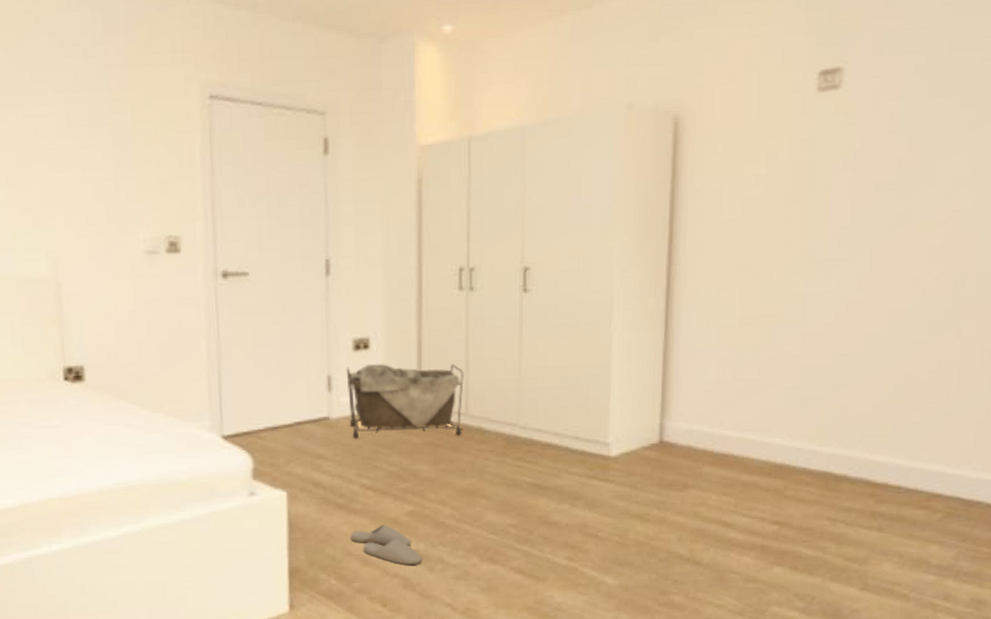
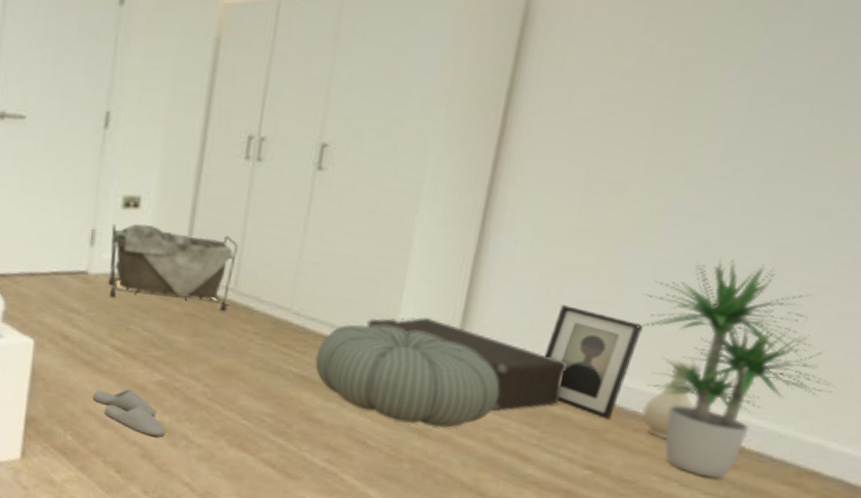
pouf: none [545,426,699,511] -> present [315,324,500,428]
suitcase: none [584,414,749,487] -> present [366,317,568,410]
picture frame: none [730,385,802,479] -> present [544,305,644,419]
potted plant: none [796,327,943,514] -> present [639,259,835,478]
vase: none [810,417,848,488] -> present [642,358,701,440]

